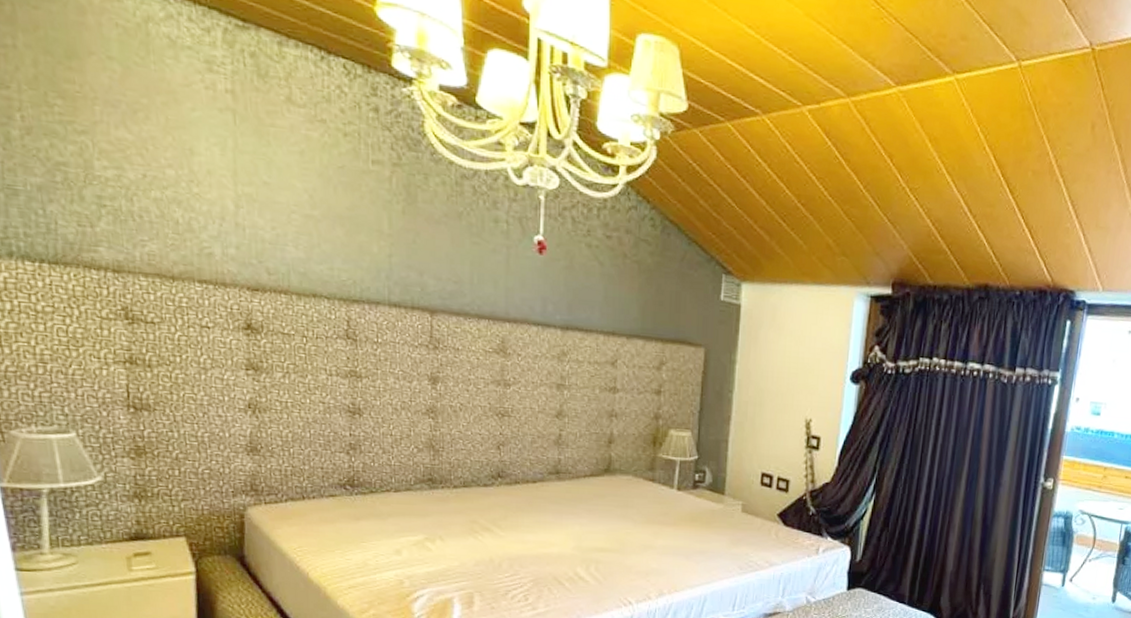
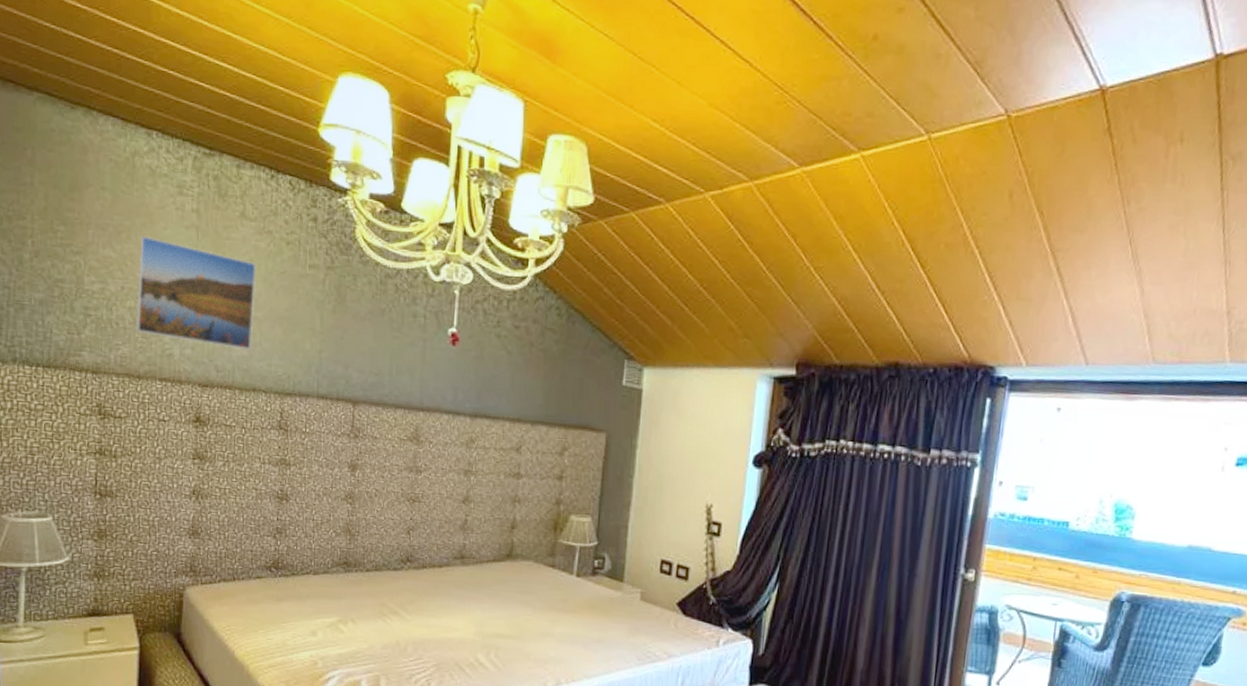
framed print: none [162,116,310,251] -> present [135,235,257,350]

